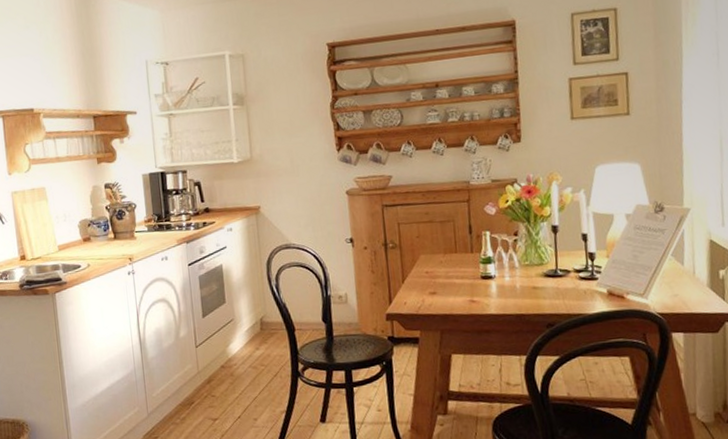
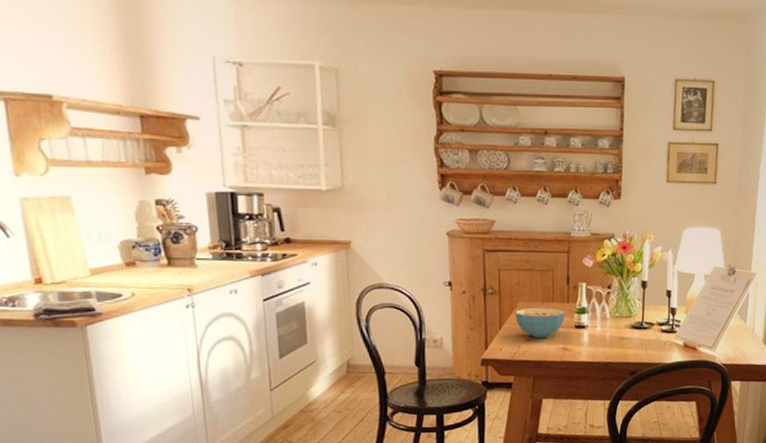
cereal bowl: none [417,259,470,291] -> present [515,308,565,339]

